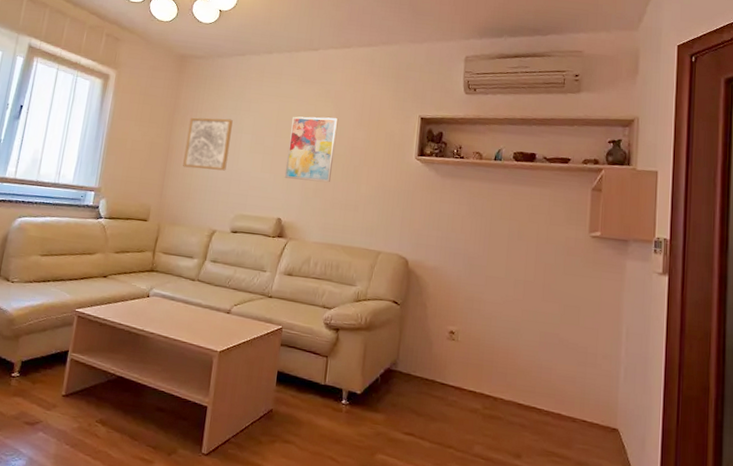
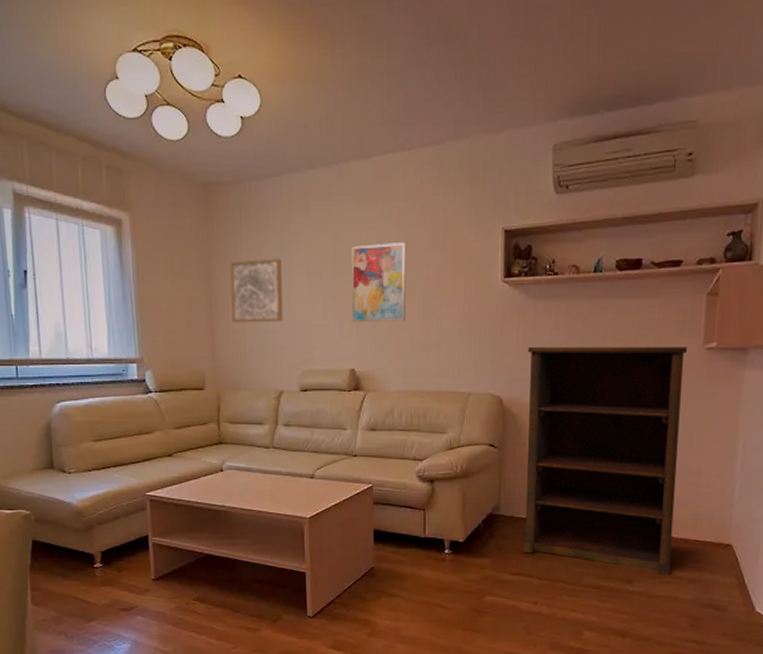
shelving unit: none [416,216,575,455] -> present [523,346,688,576]

